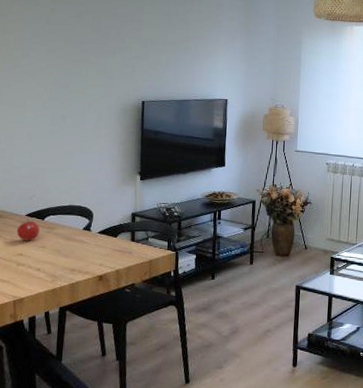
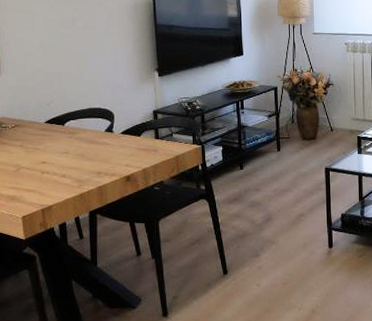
fruit: present [16,218,40,241] -> none [37,125,61,148]

